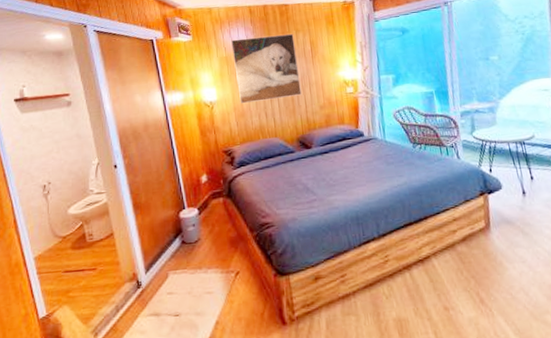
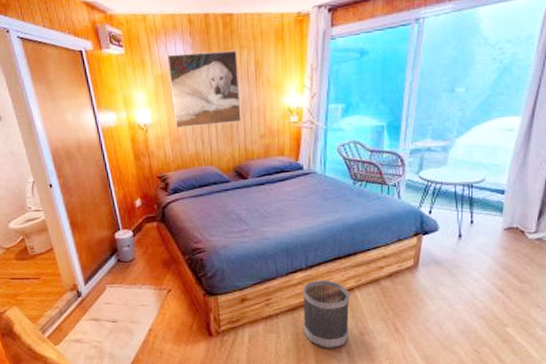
wastebasket: none [378,249,434,330] -> present [303,280,350,348]

